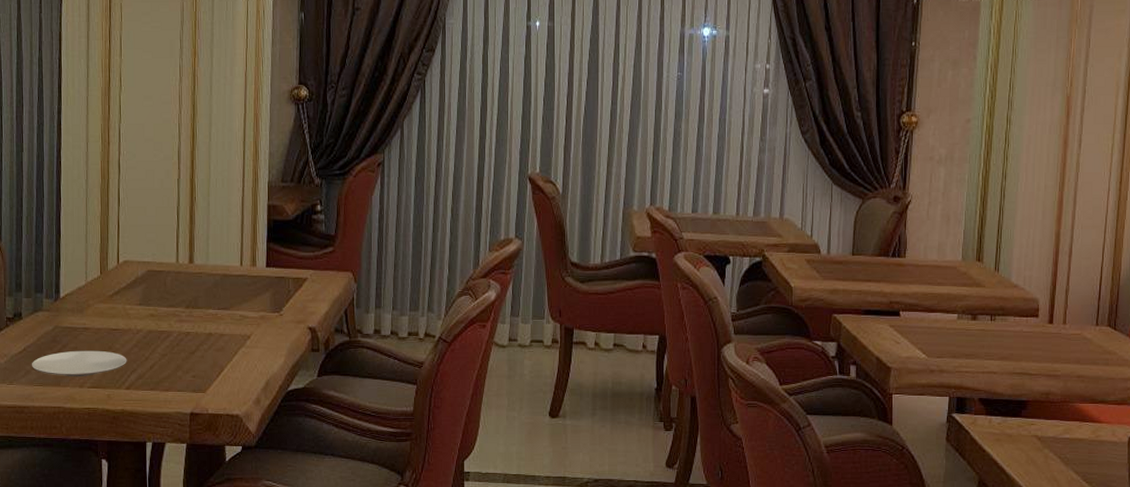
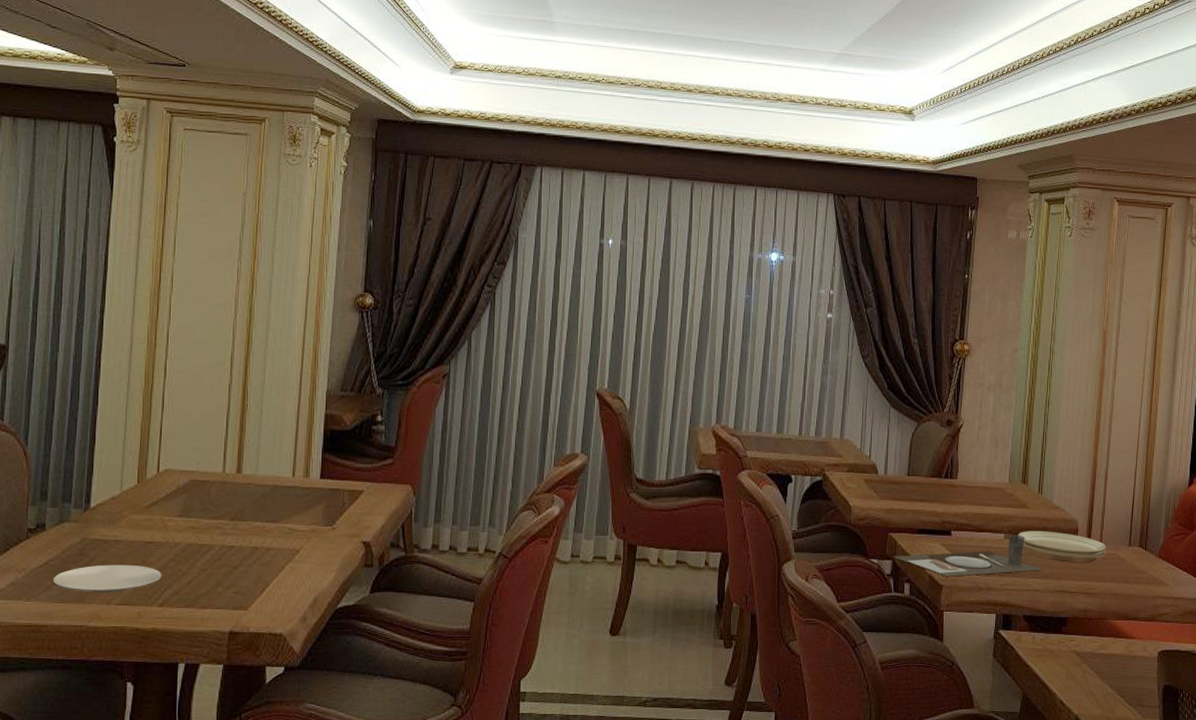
place setting: none [837,315,1001,359] -> present [893,535,1044,577]
plate: none [972,311,1071,344] -> present [1017,531,1107,564]

